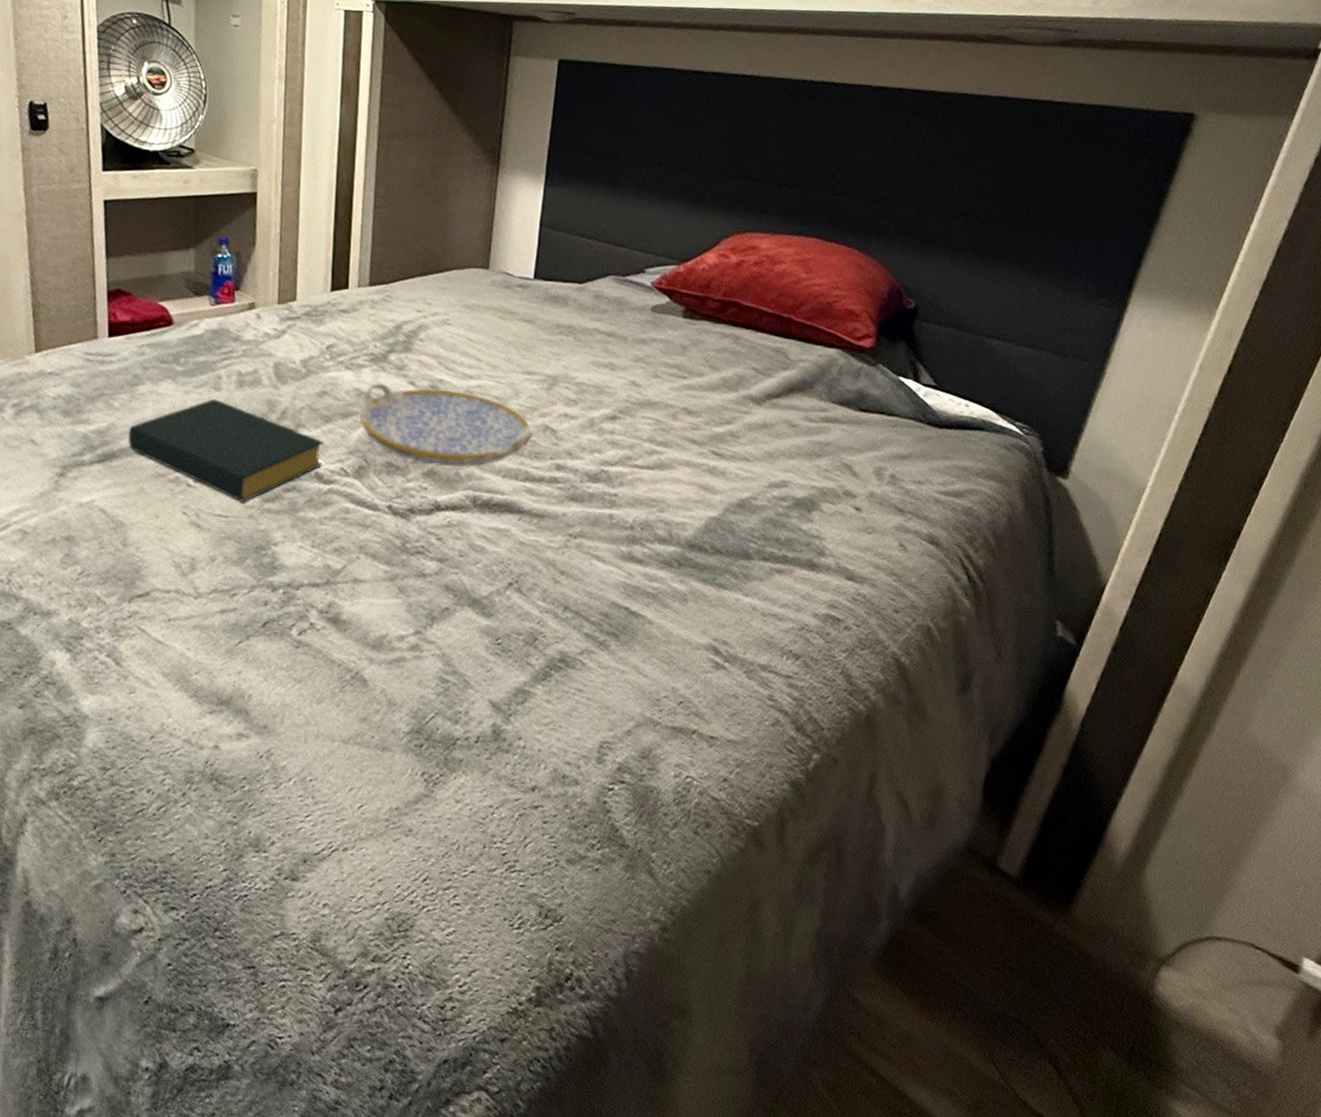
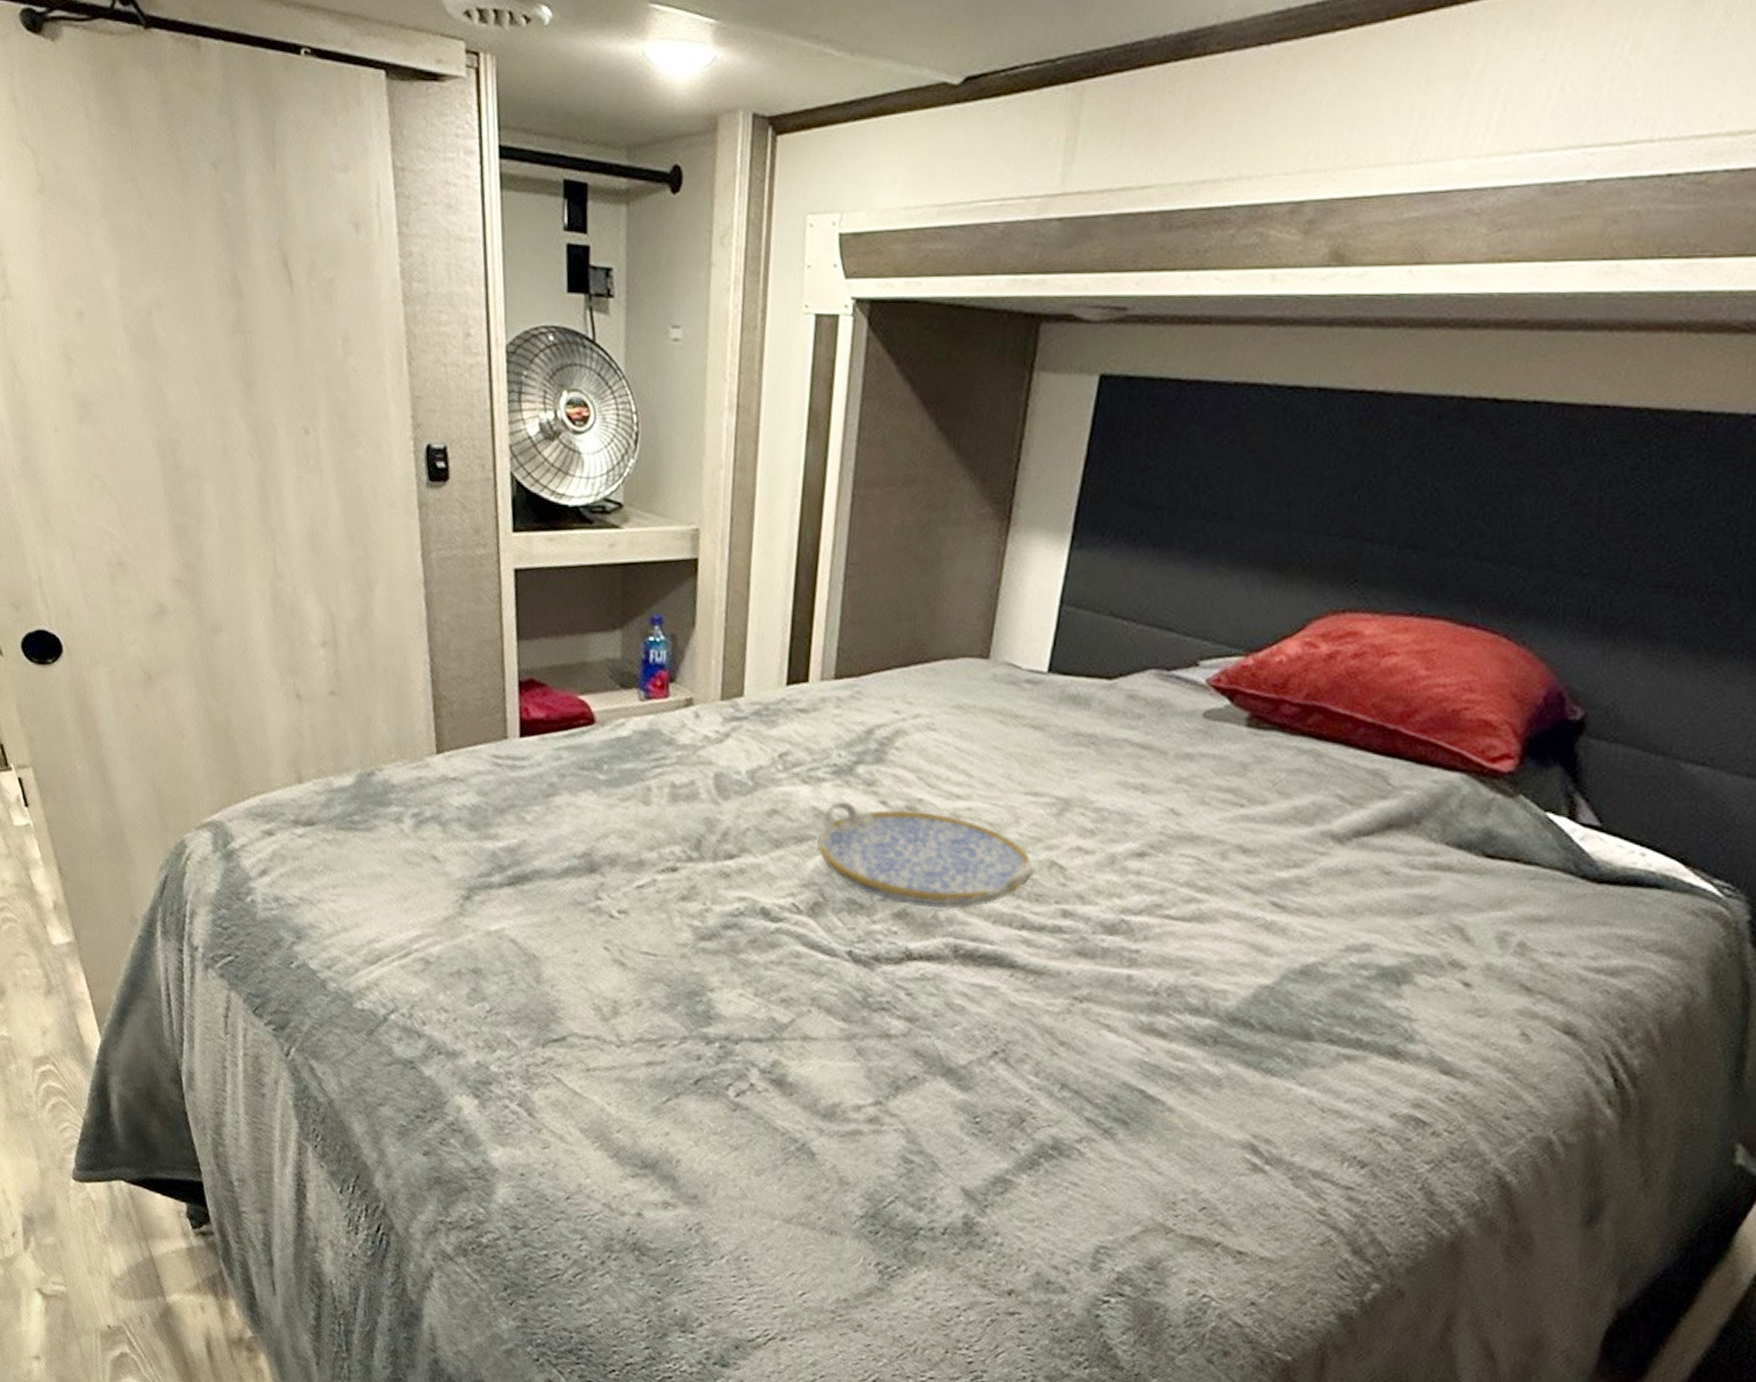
hardback book: present [128,399,324,502] -> none [542,815,773,939]

